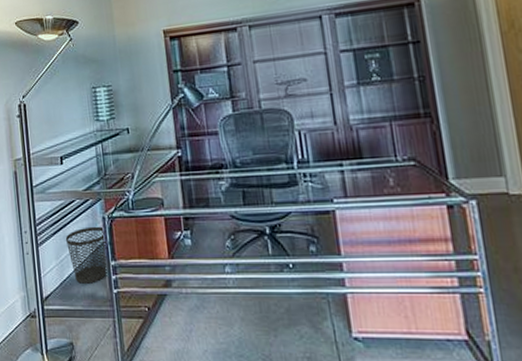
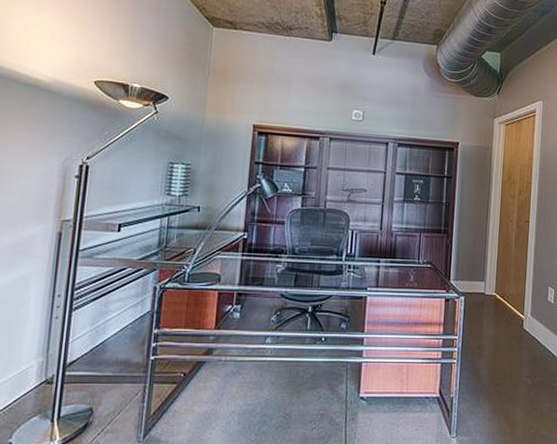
wastebasket: present [65,226,108,284] -> none [106,295,154,350]

